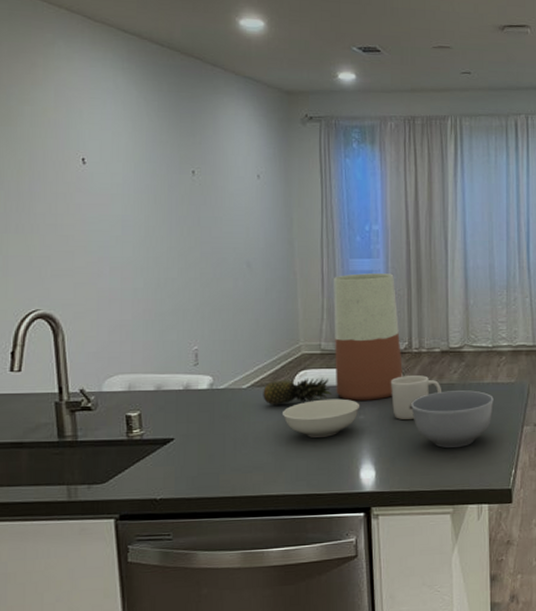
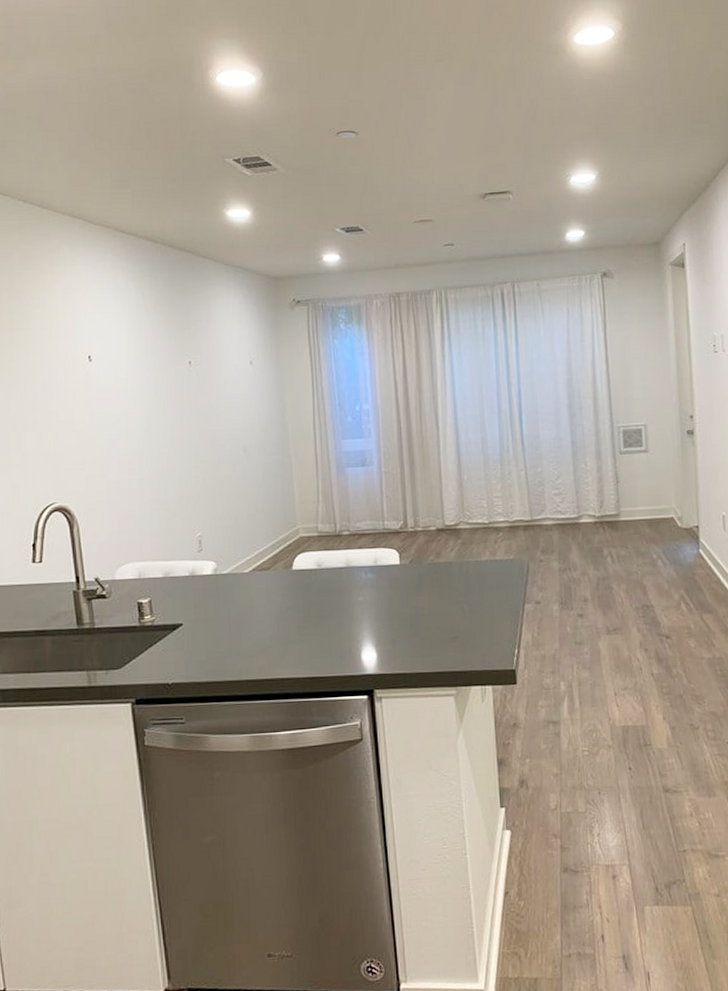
fruit: present [263,377,332,406] -> none [264,560,331,589]
bowl: present [281,398,360,438] -> none [283,580,359,620]
vase: present [334,273,403,401] -> none [327,453,399,582]
mug: present [390,375,441,420] -> none [387,555,439,601]
bowl: present [410,390,494,449] -> none [408,568,493,629]

